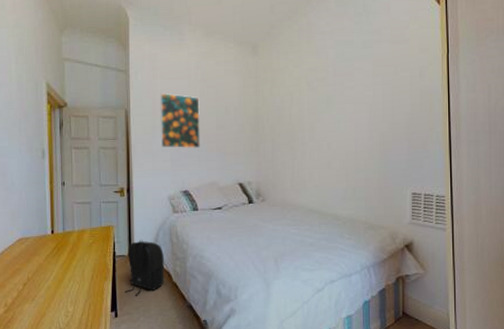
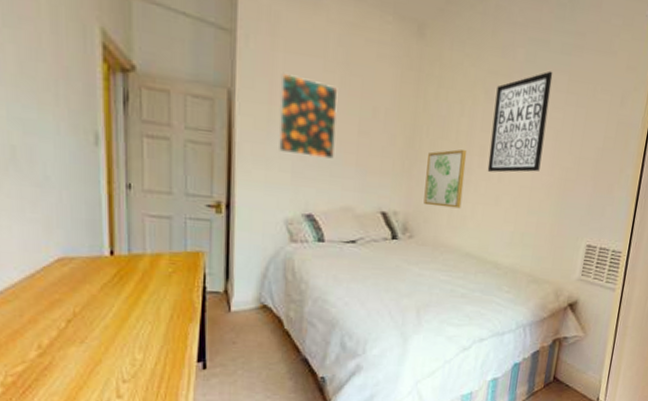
backpack: present [124,240,165,296] -> none [217,274,274,344]
wall art: none [270,128,301,175] -> present [423,149,468,209]
wall art: none [317,61,361,143] -> present [487,71,553,173]

